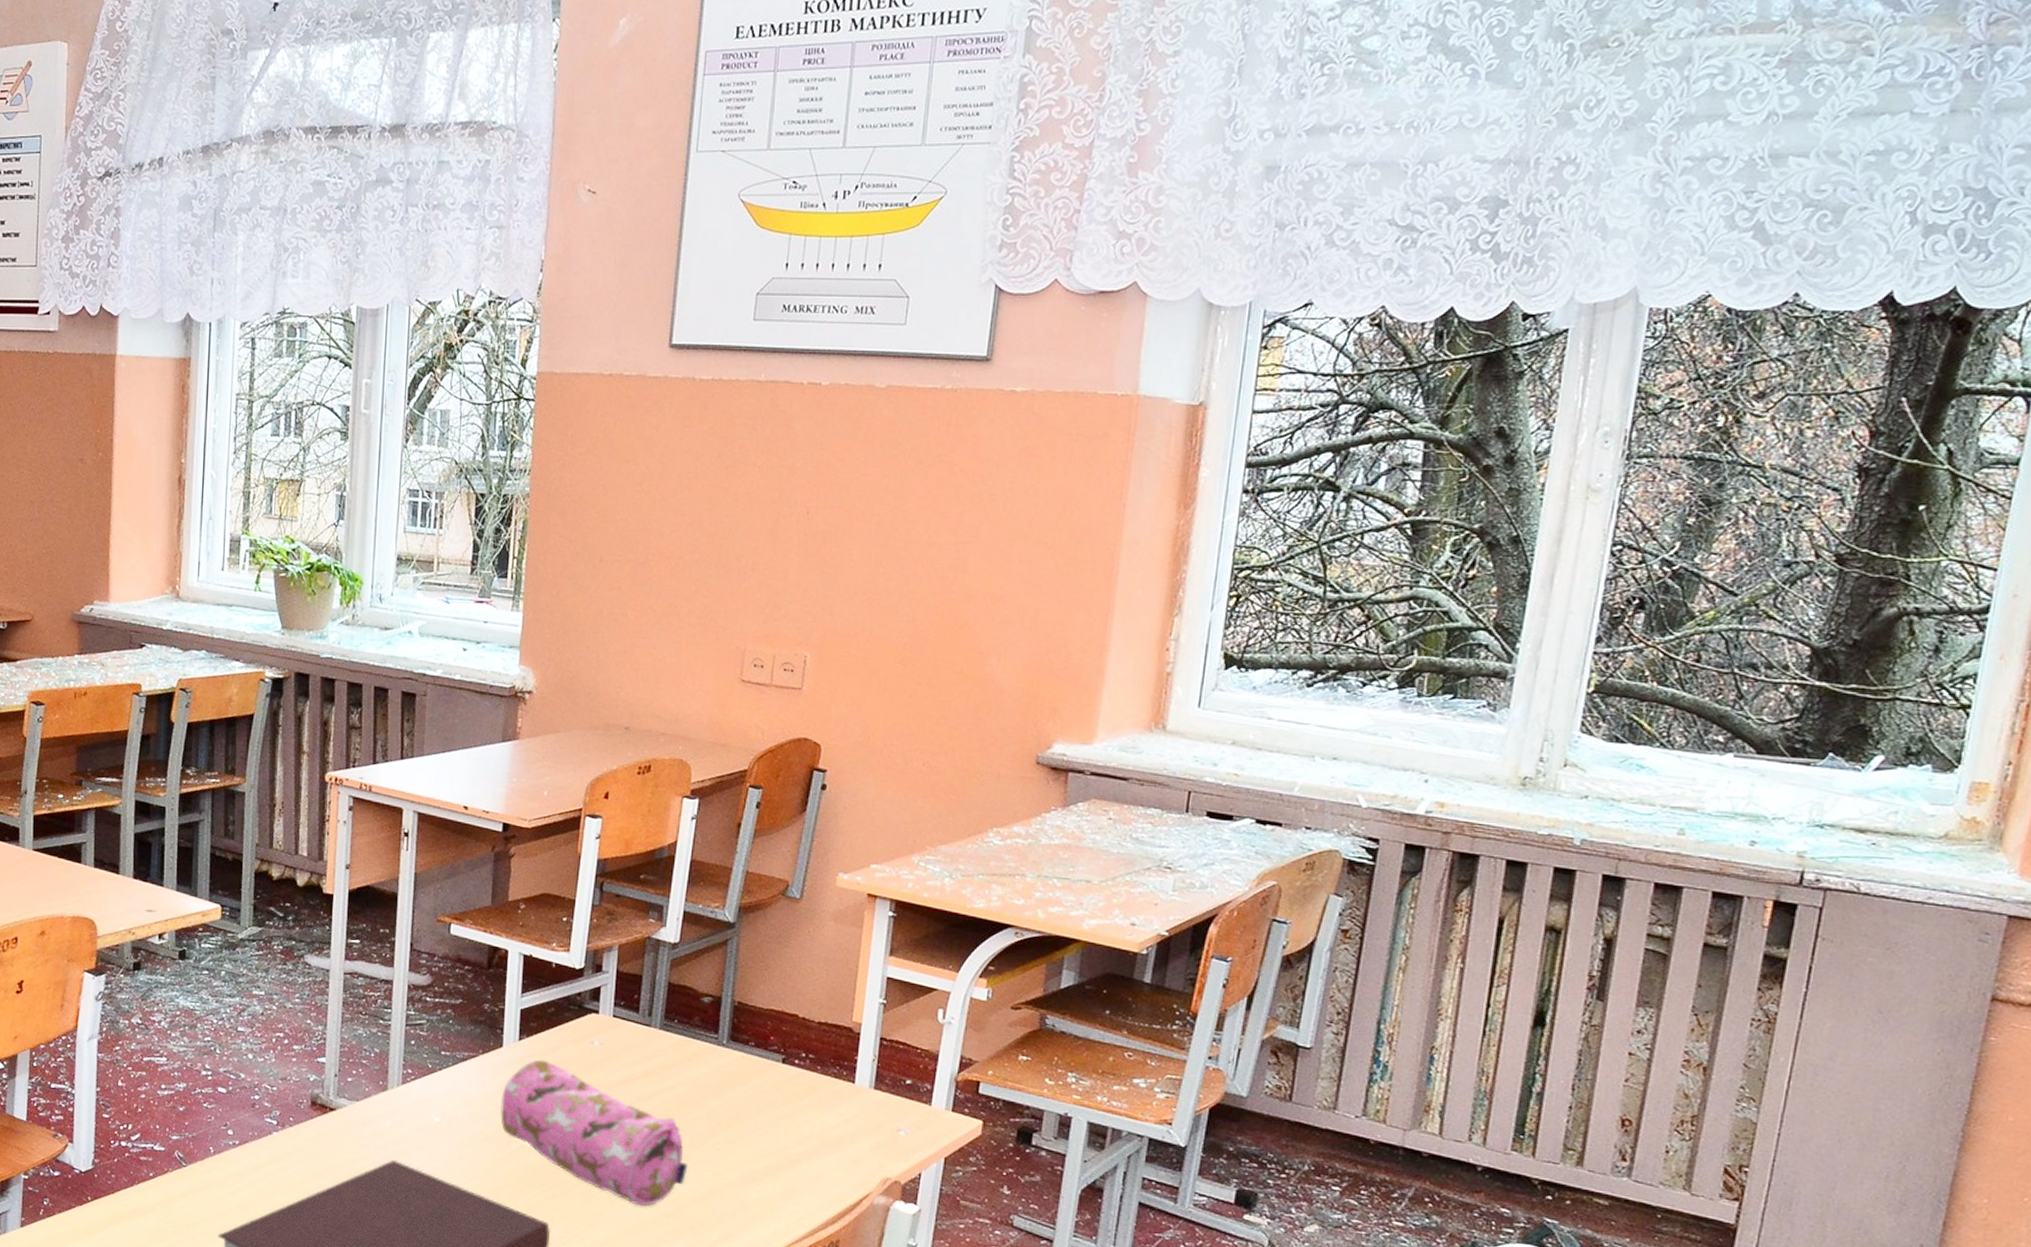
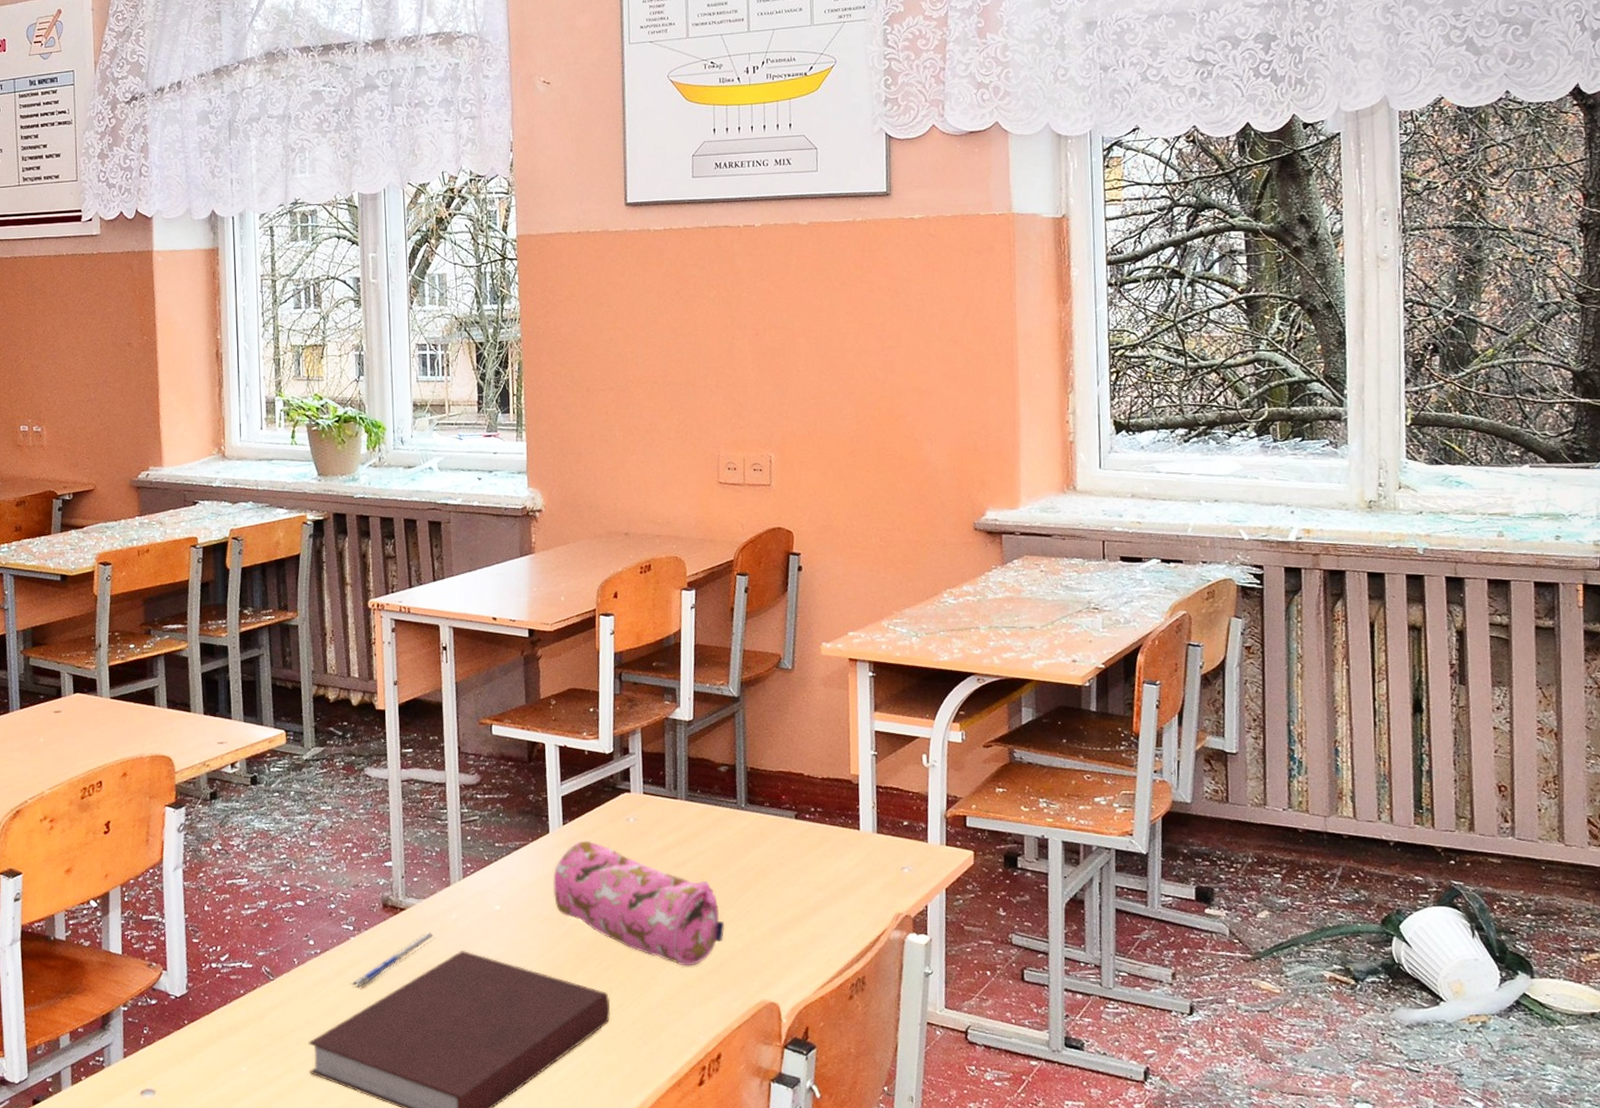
pen: none [269,1136,366,1186] -> present [351,931,436,988]

